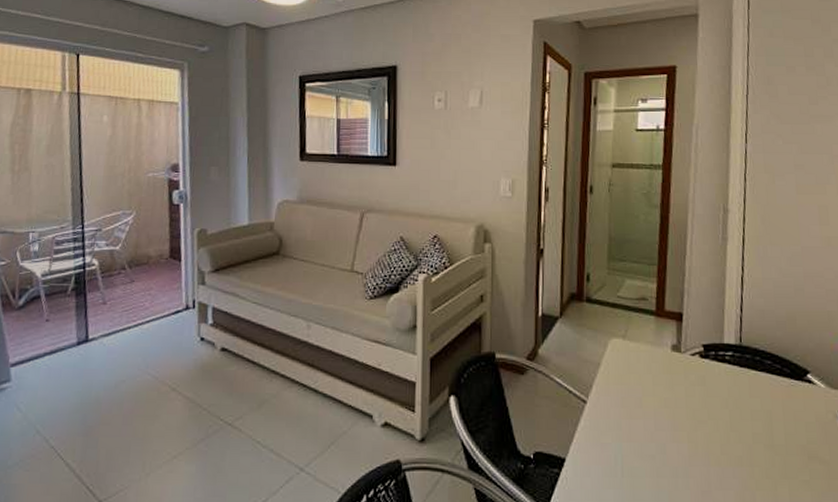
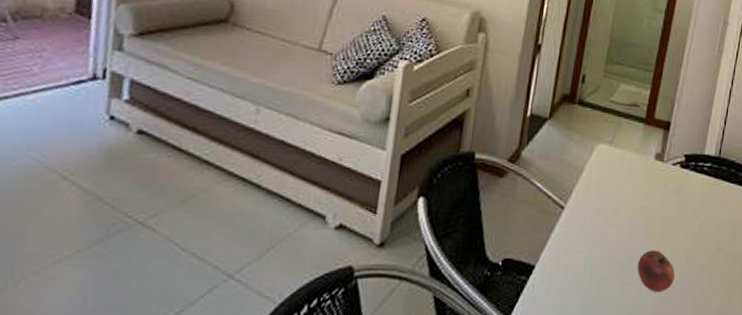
fruit: none [669,442,711,484] -> present [637,250,675,292]

